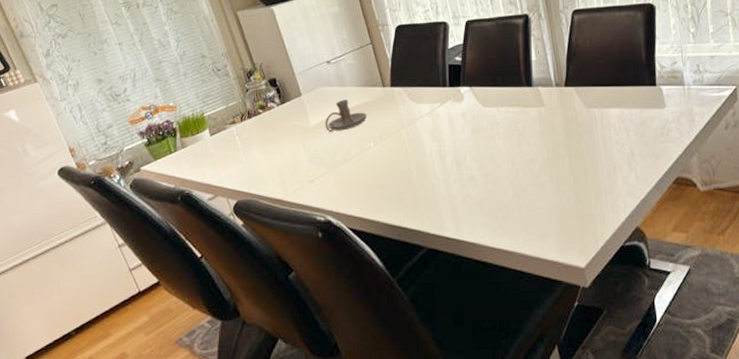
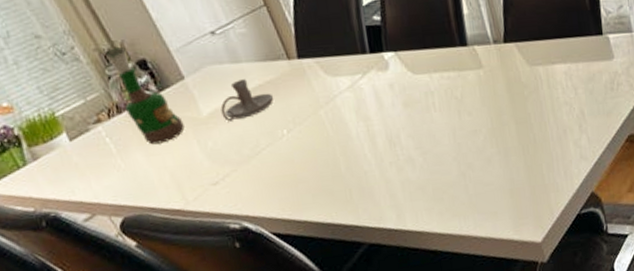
grog bottle: none [248,68,295,145] -> present [106,47,185,145]

